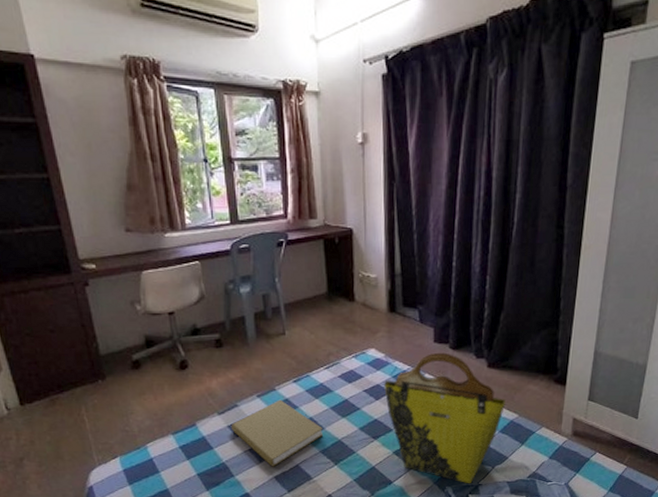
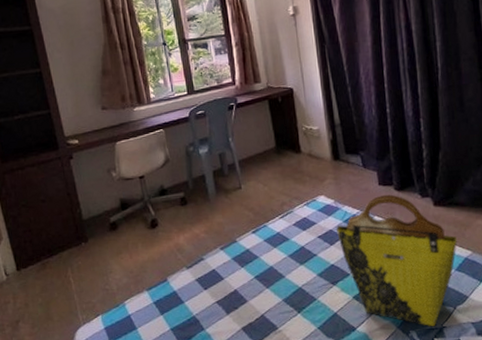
book: present [230,399,324,467] -> none [198,250,285,318]

